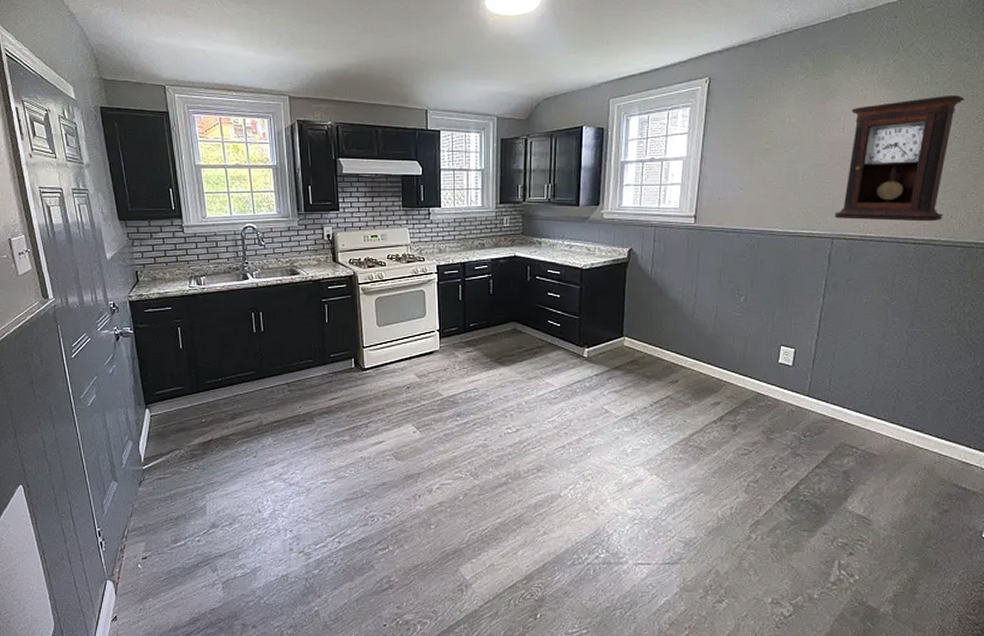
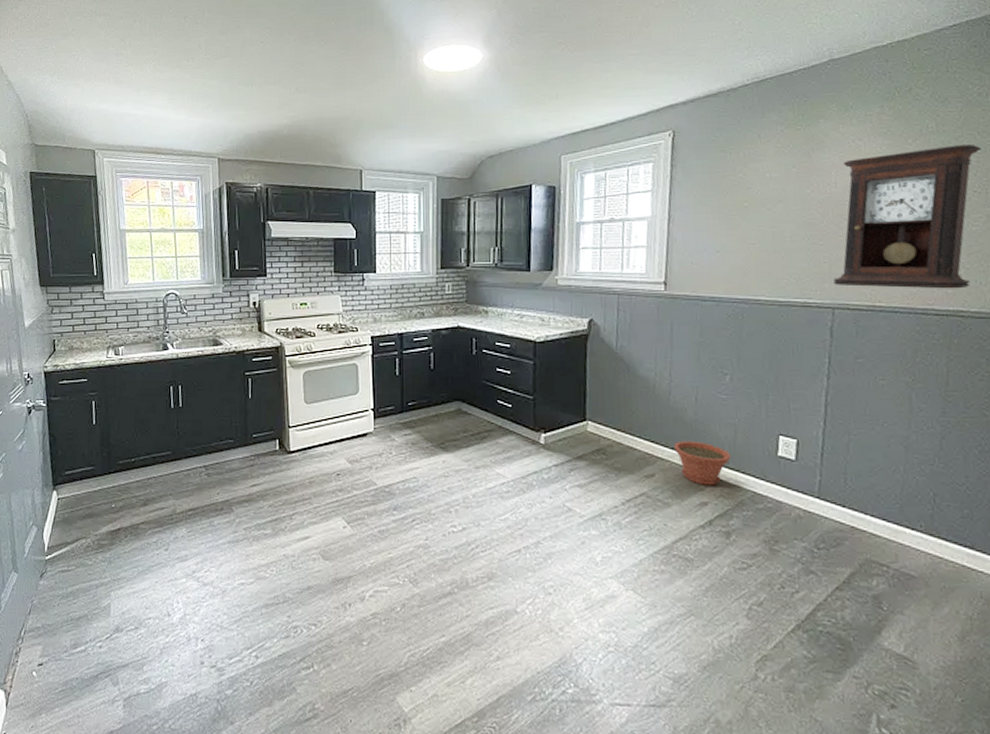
plant pot: none [695,351,741,388] -> present [674,440,731,485]

